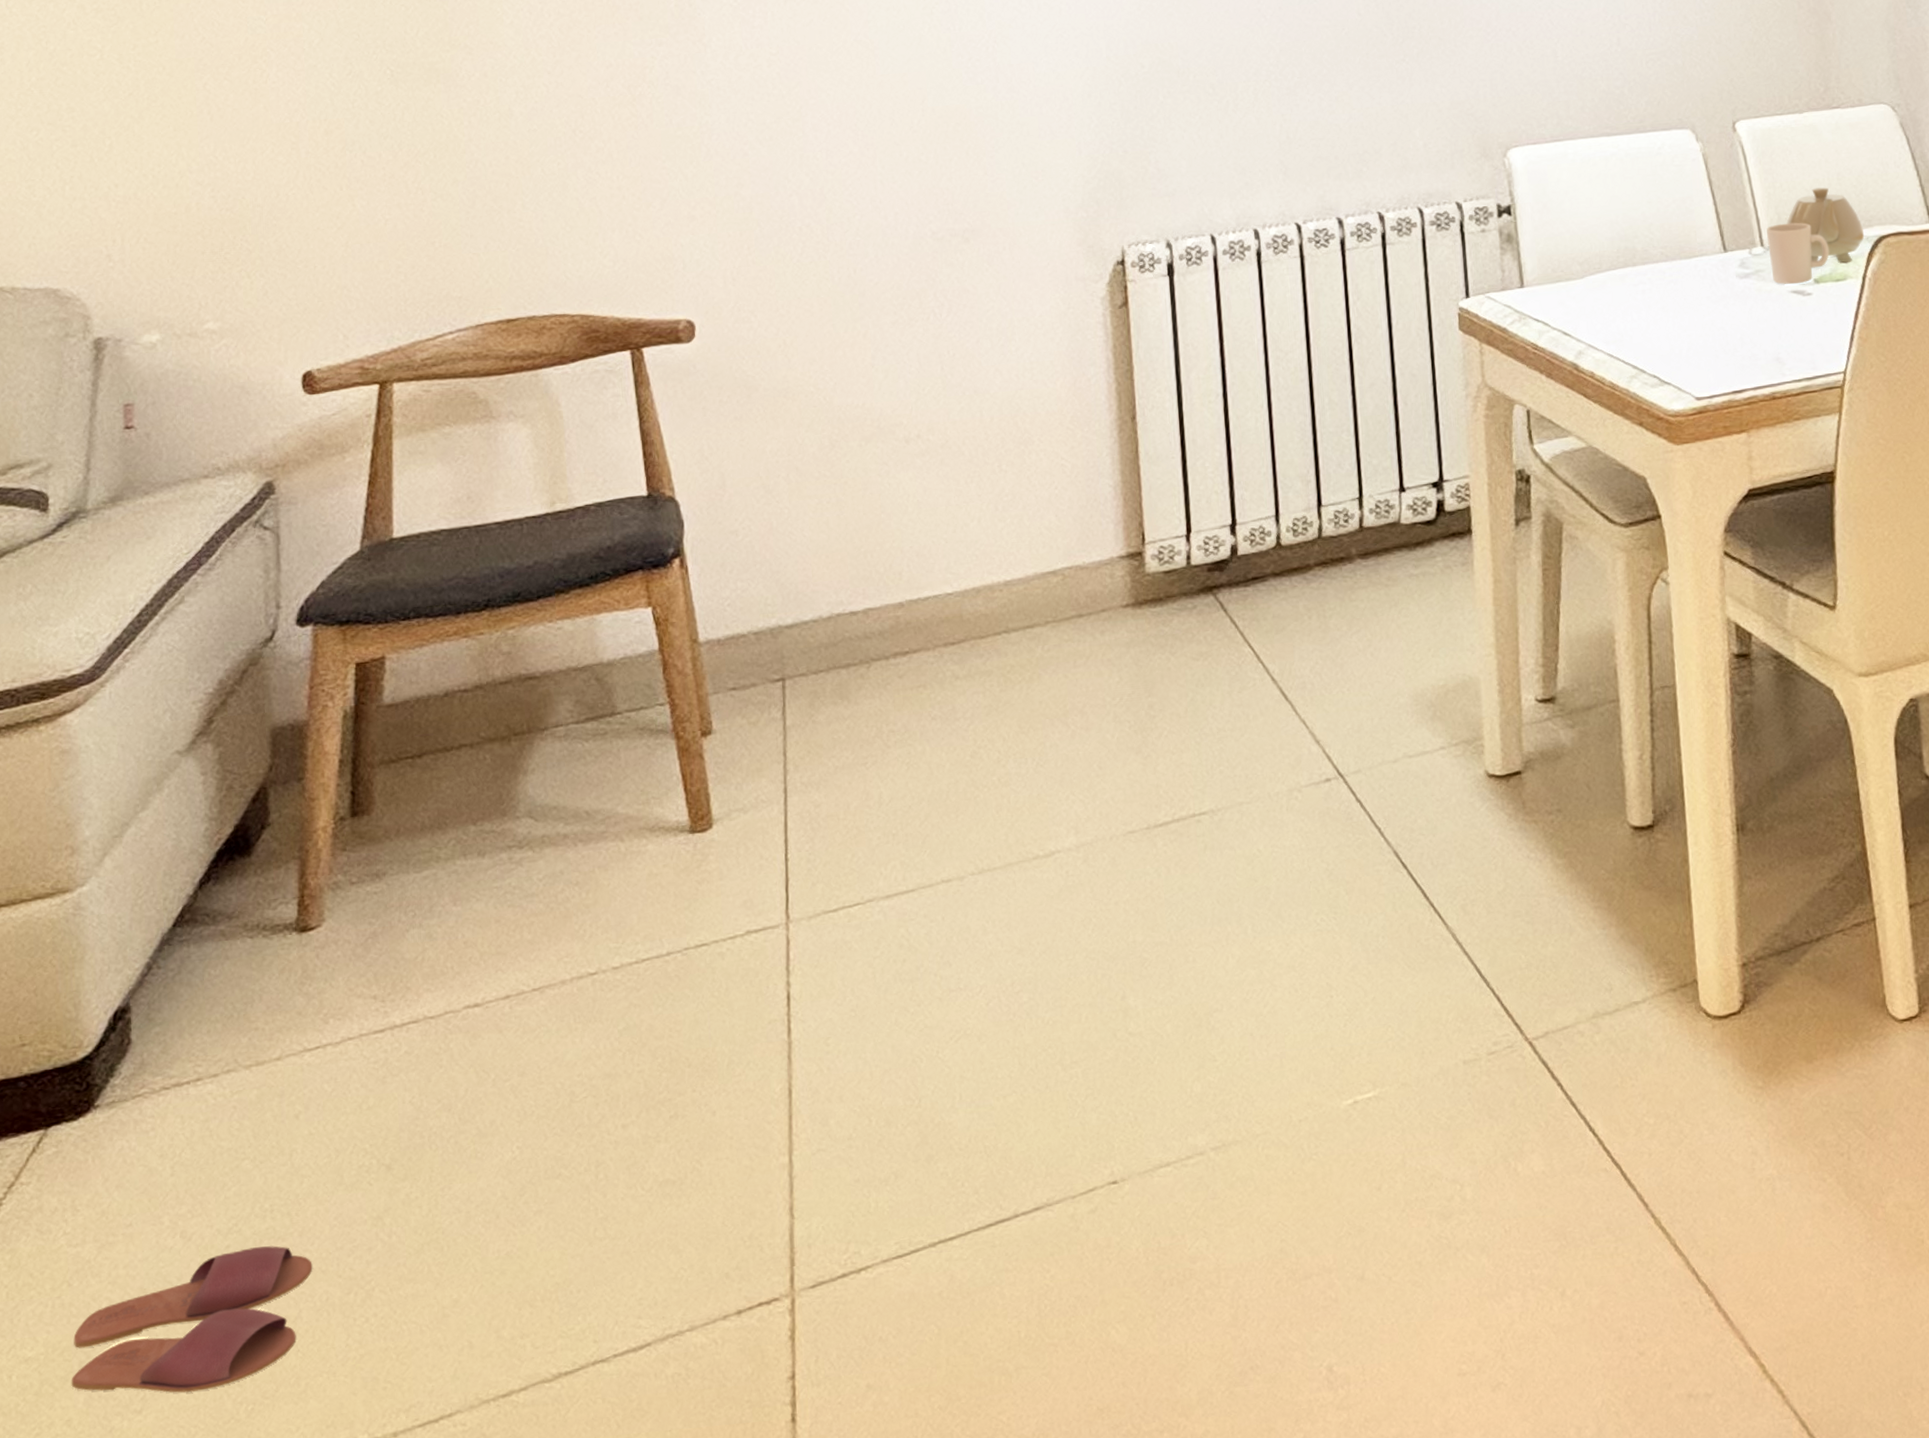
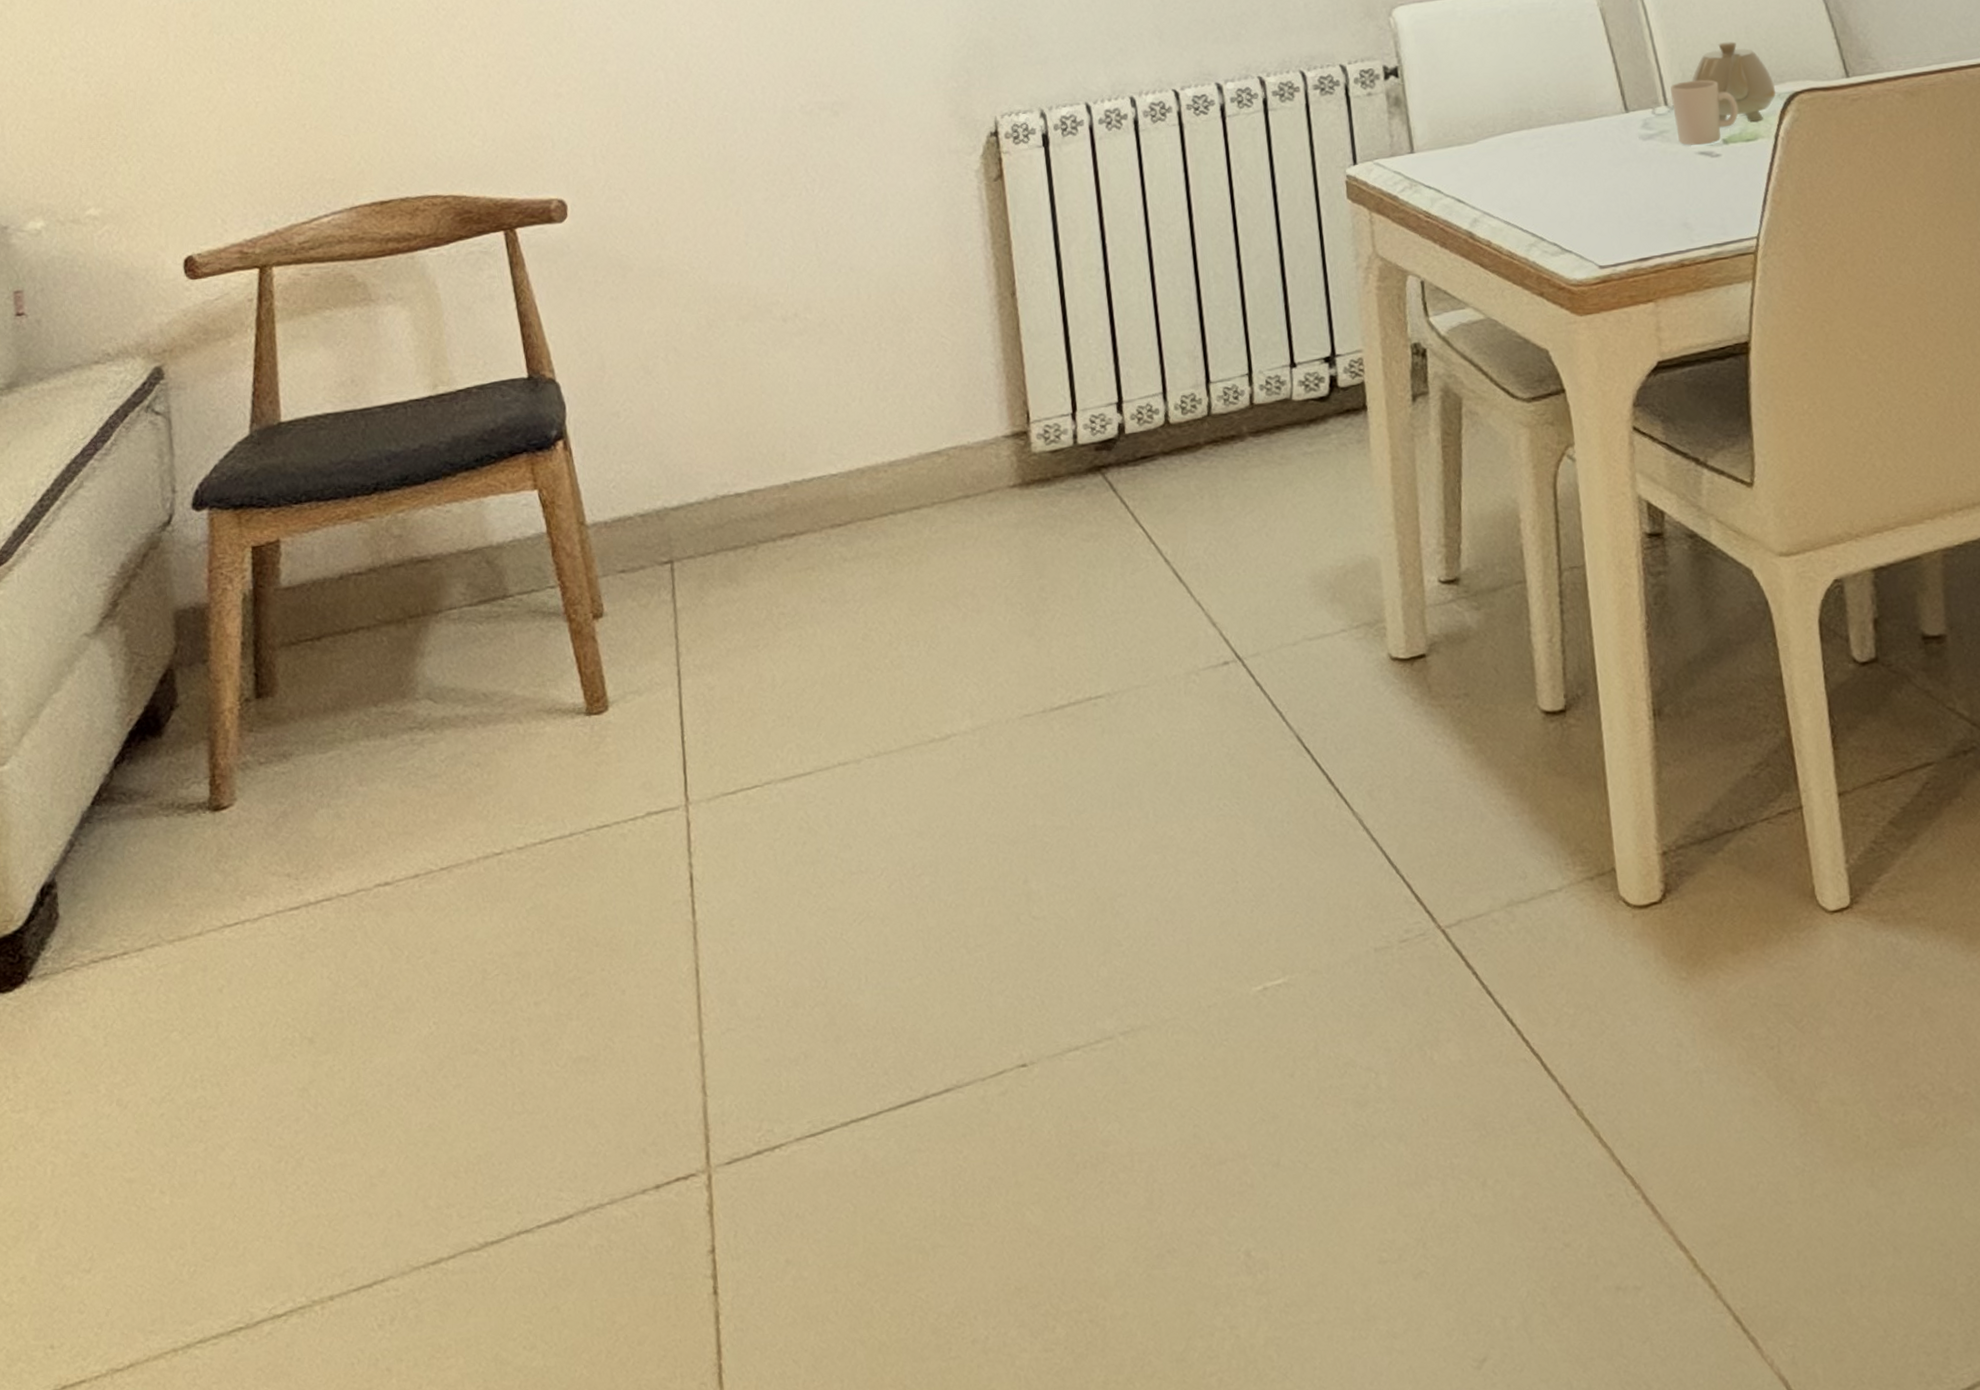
slippers: present [71,1246,313,1393] -> none [22,1115,244,1254]

